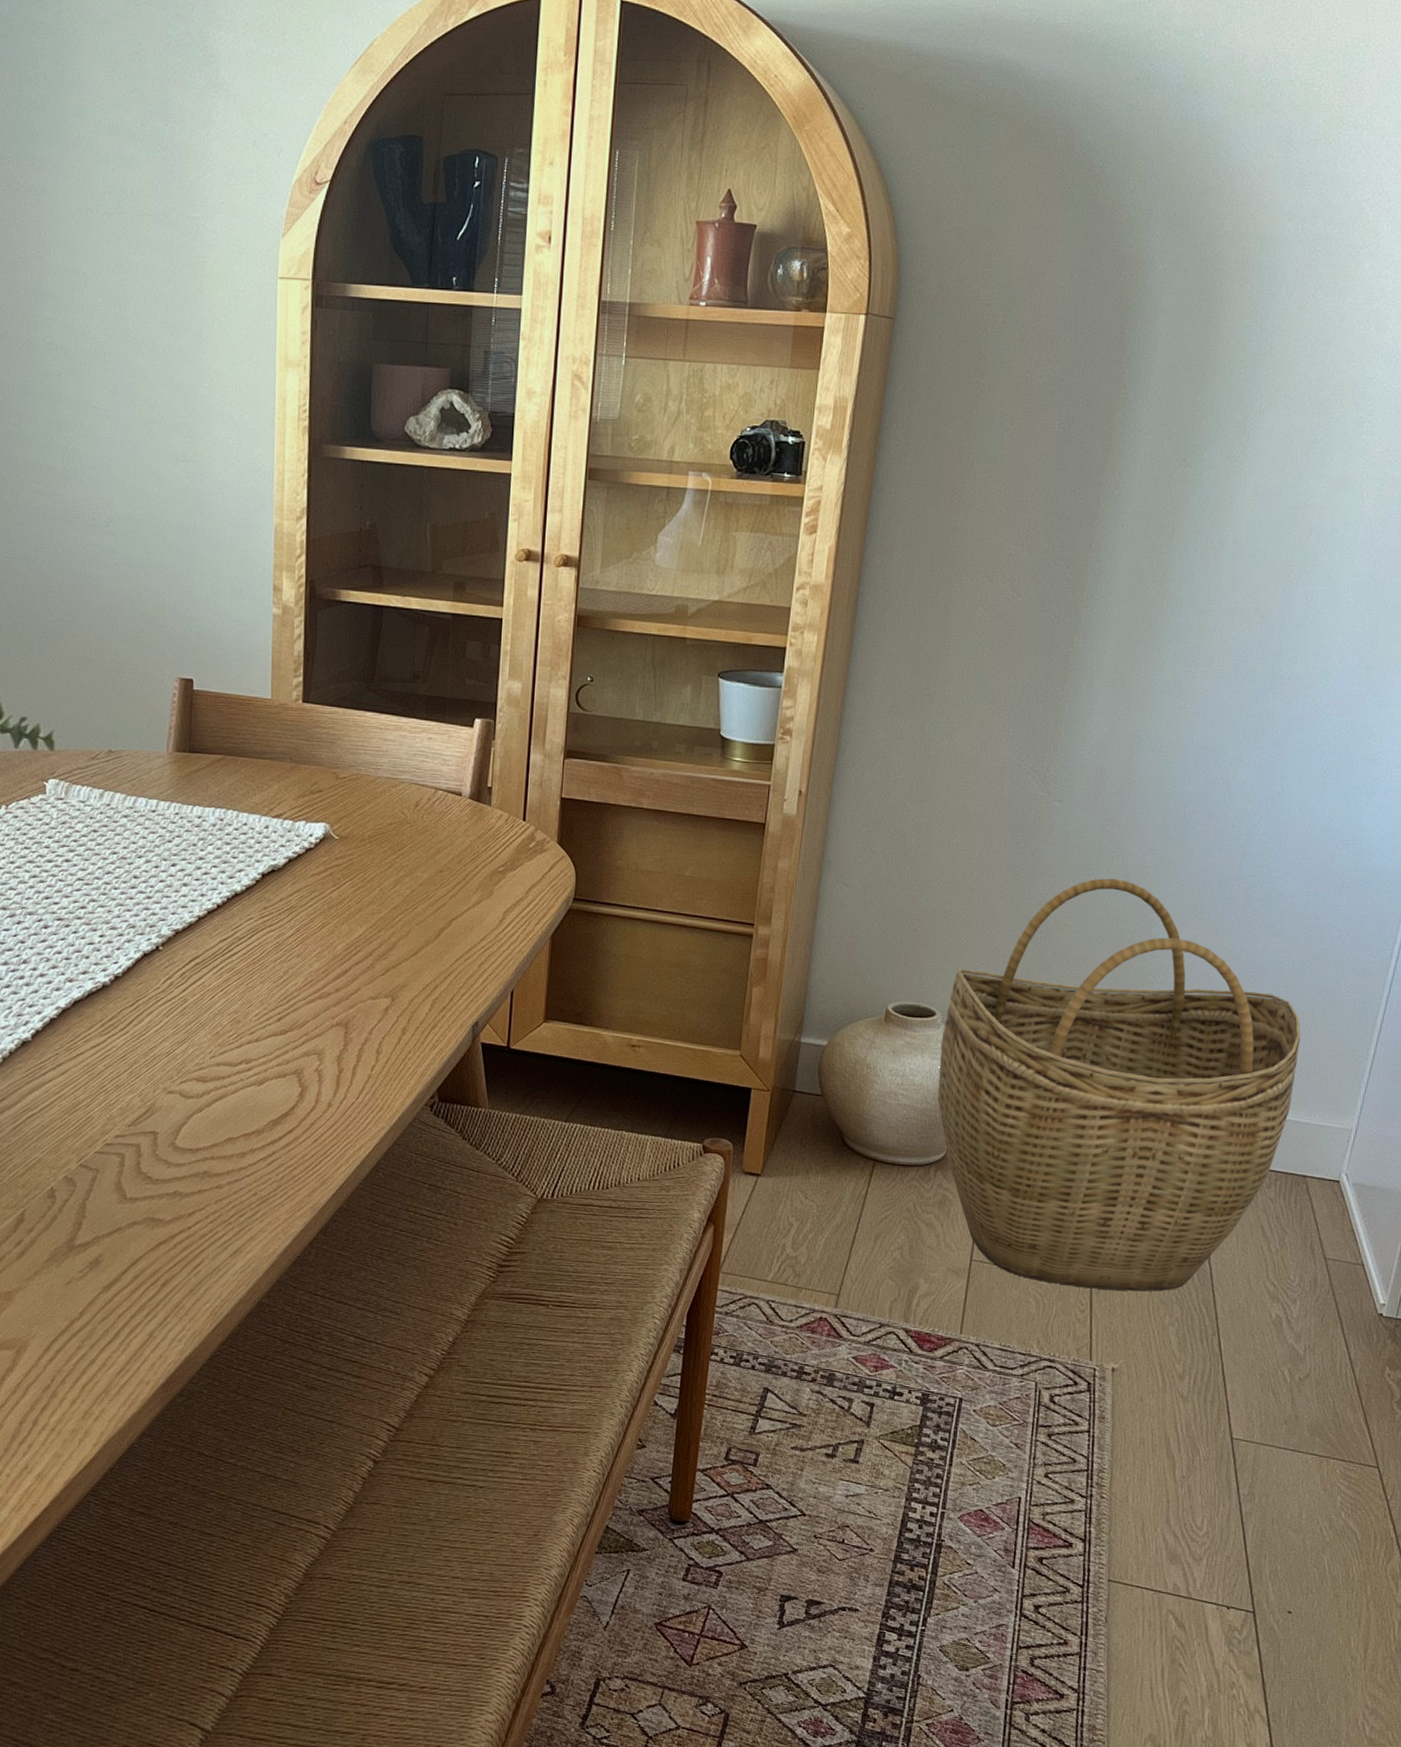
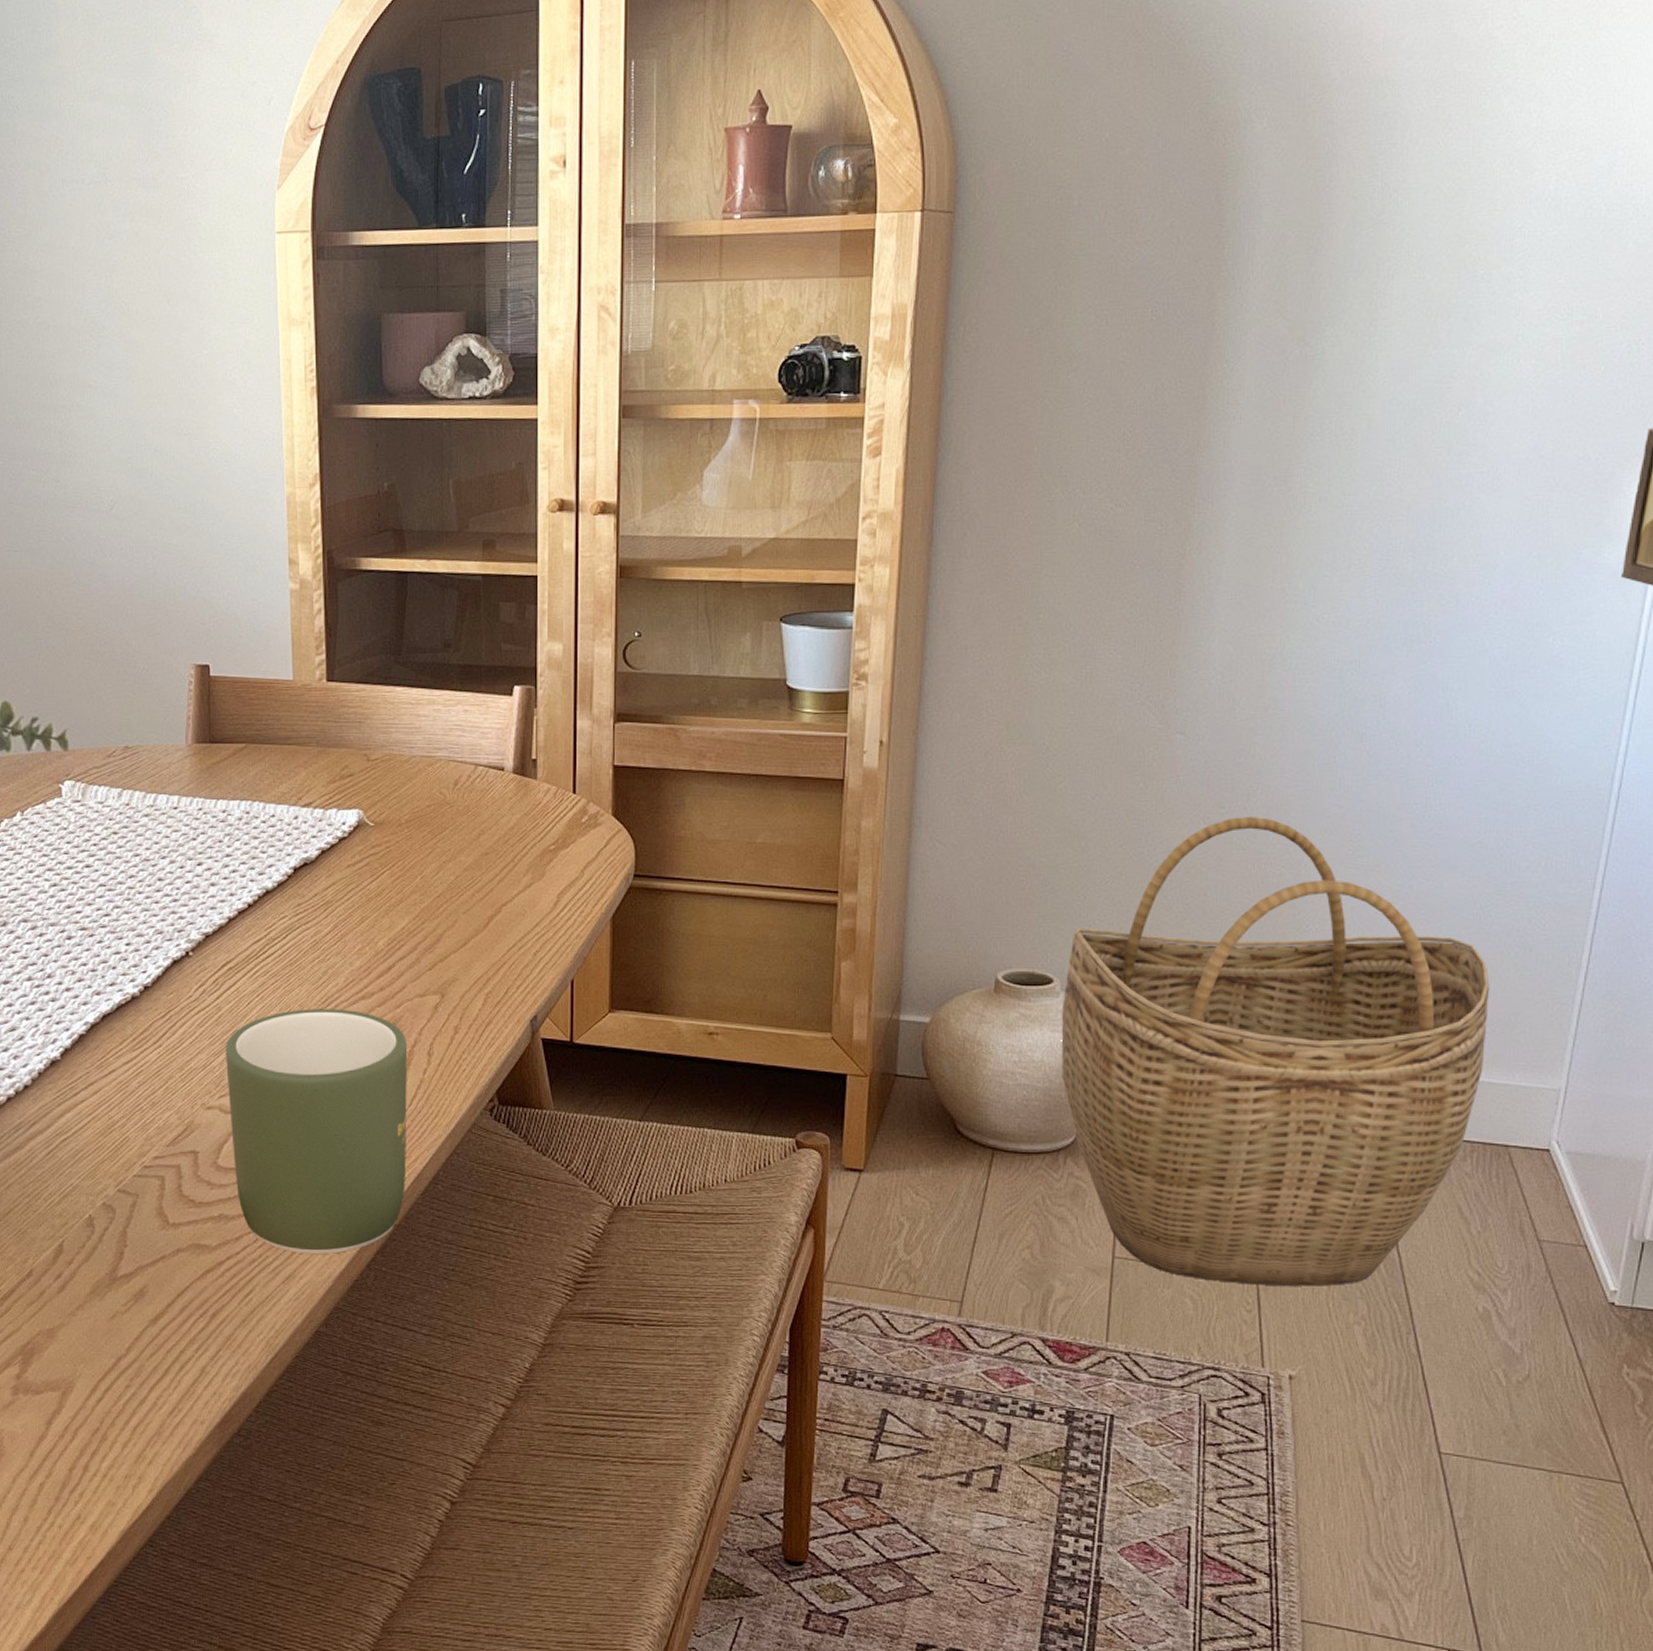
mug: none [188,1005,359,1232] -> present [226,1008,408,1255]

